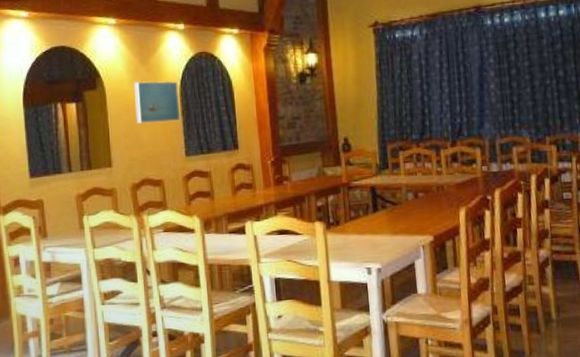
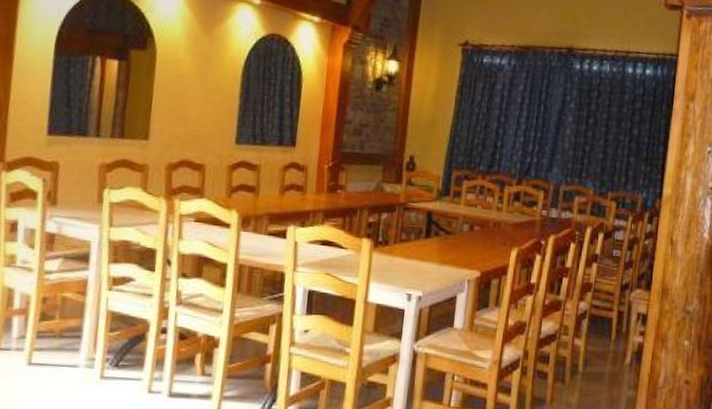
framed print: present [133,80,181,123] -> none [186,51,241,104]

